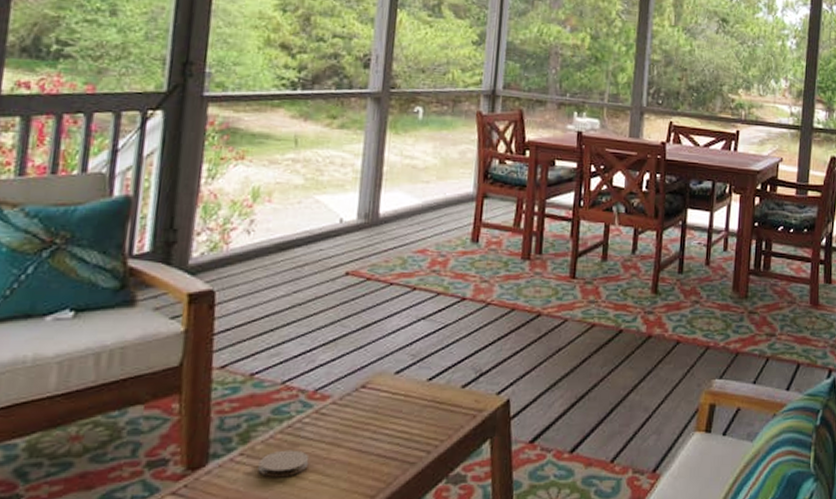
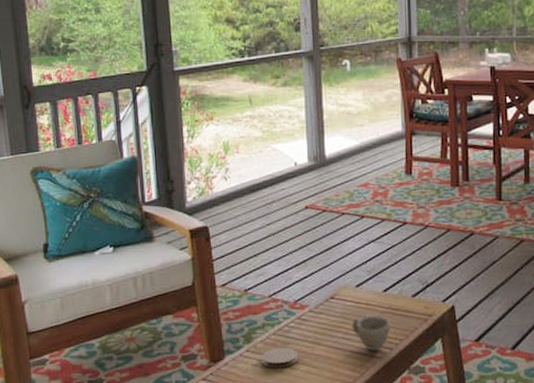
cup: none [383,410,432,455] -> present [352,316,391,351]

